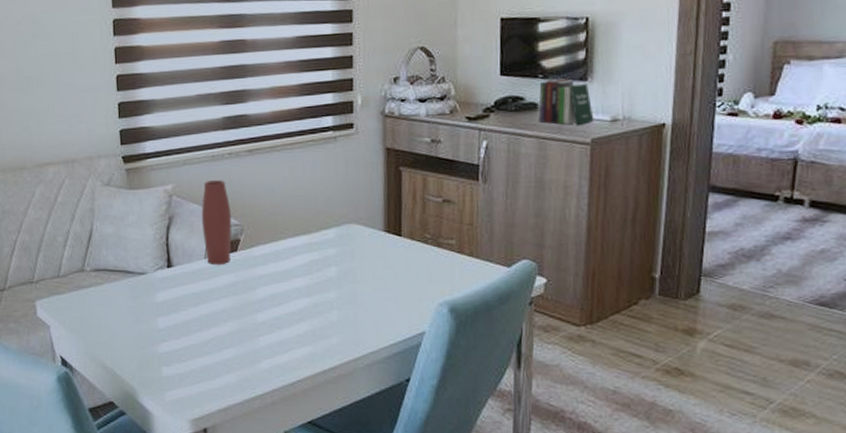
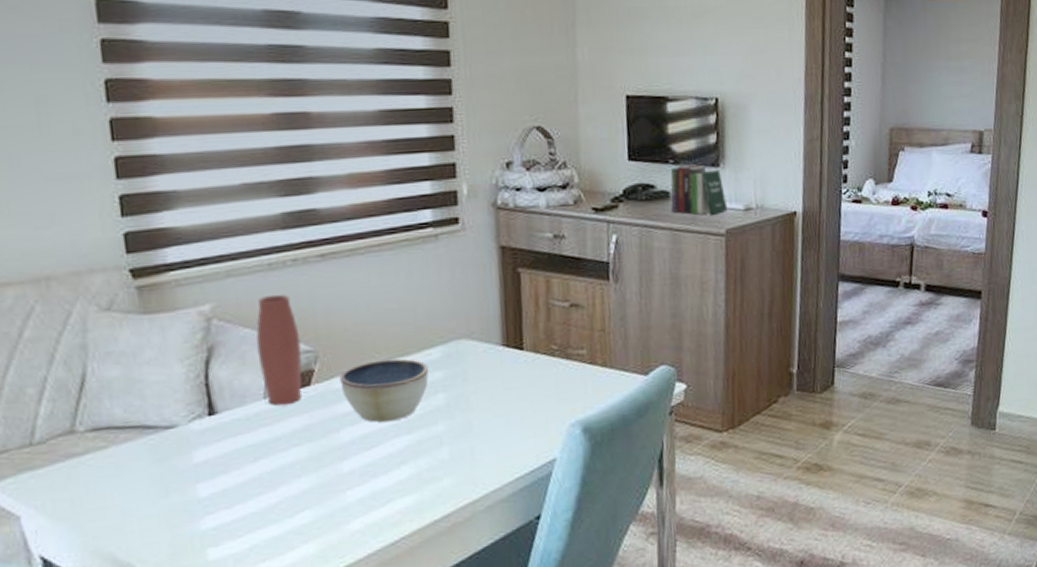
bowl: none [258,236,325,285] -> present [339,358,430,422]

